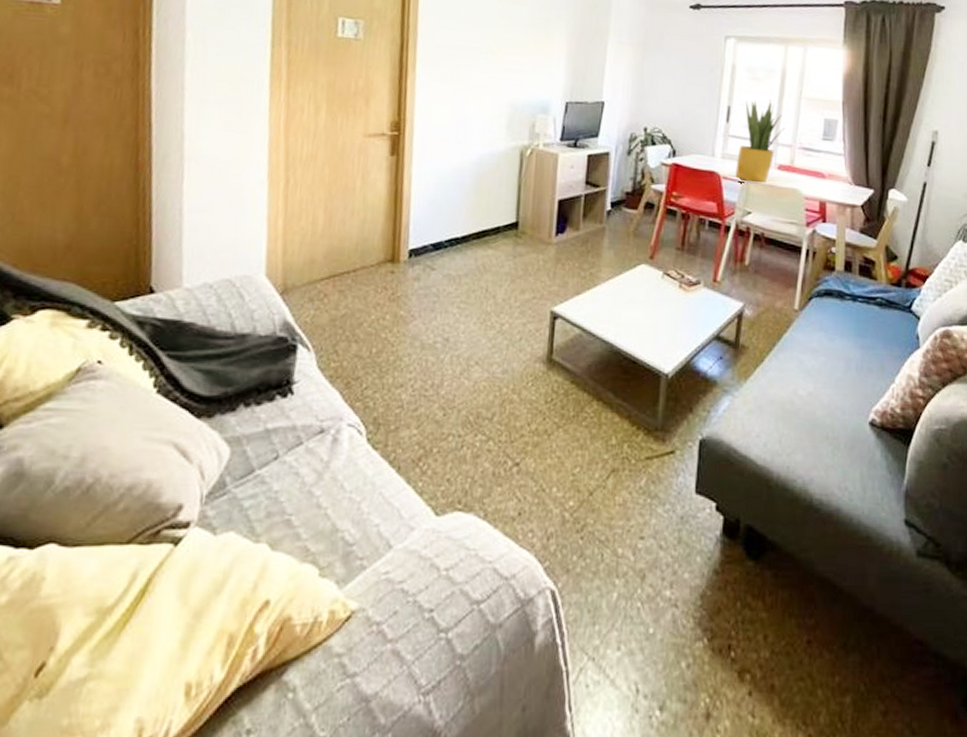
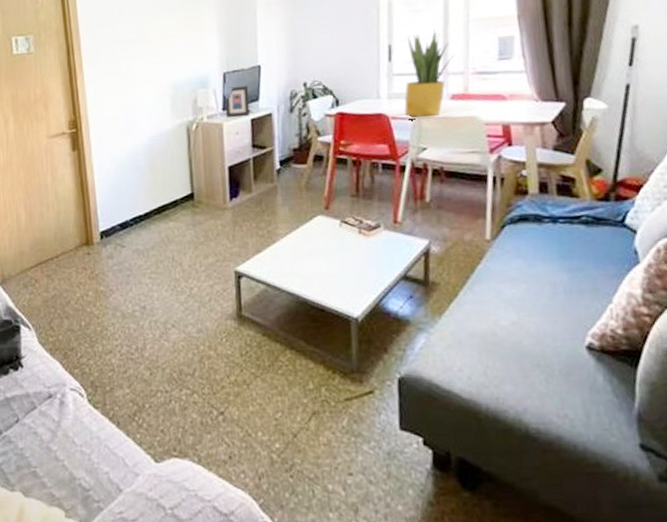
picture frame: none [562,118,589,152] -> present [225,85,250,118]

